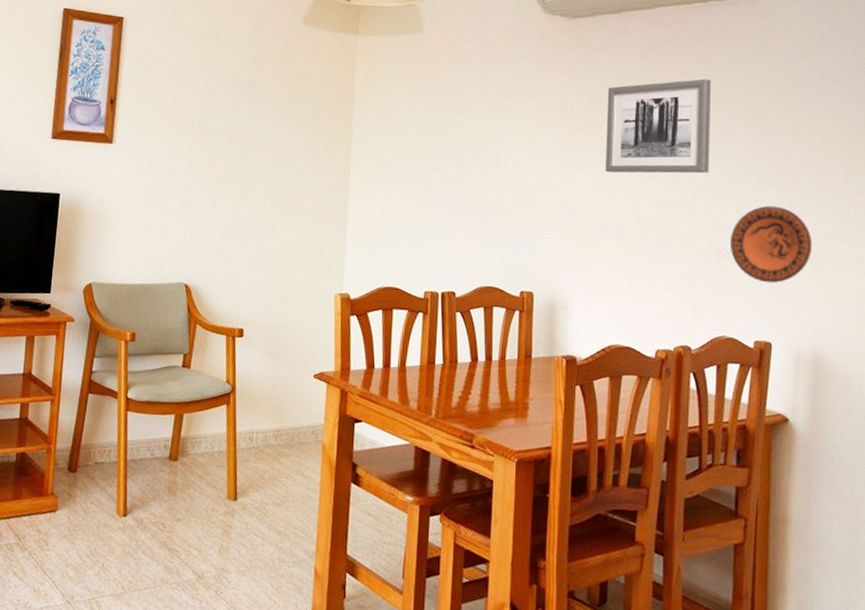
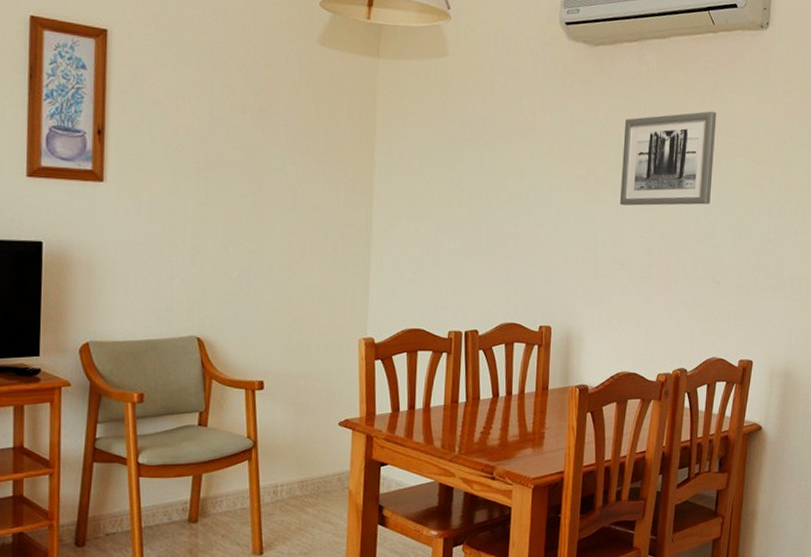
decorative plate: present [729,205,813,284] -> none [724,234,791,307]

